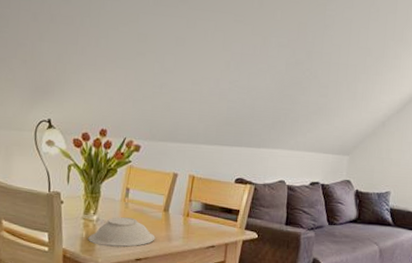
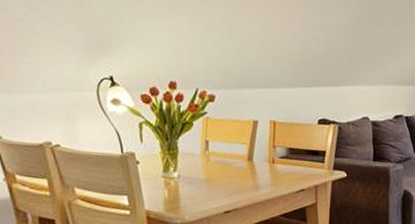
bowl: present [88,217,155,247] -> none [171,170,242,202]

